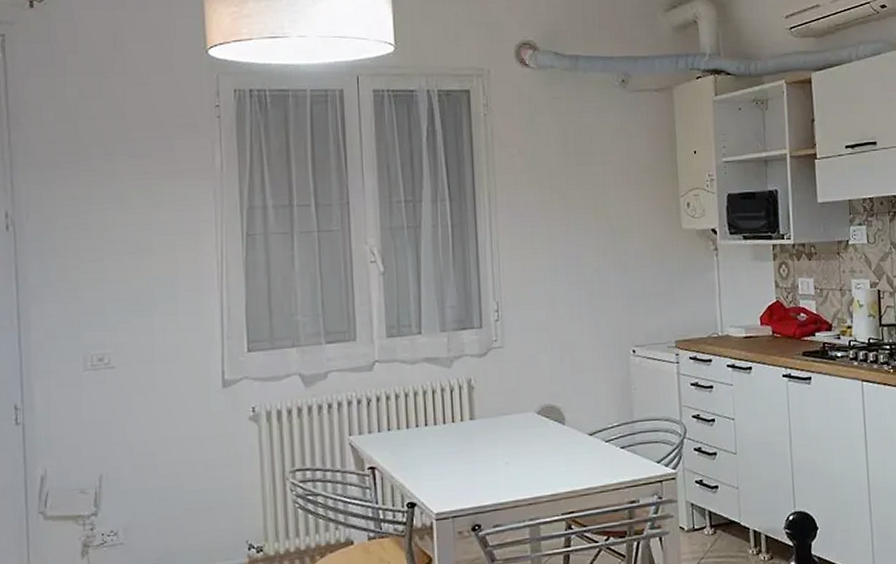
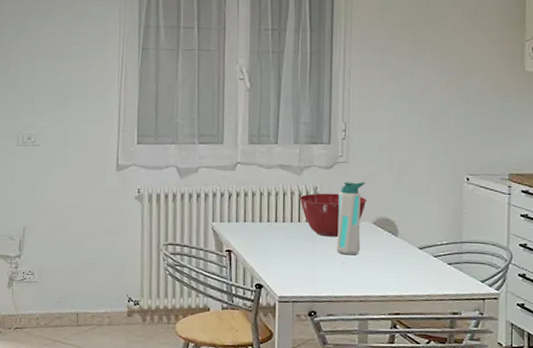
mixing bowl: none [451,384,528,436] -> present [299,193,367,237]
water bottle: none [496,366,526,454] -> present [336,181,366,255]

